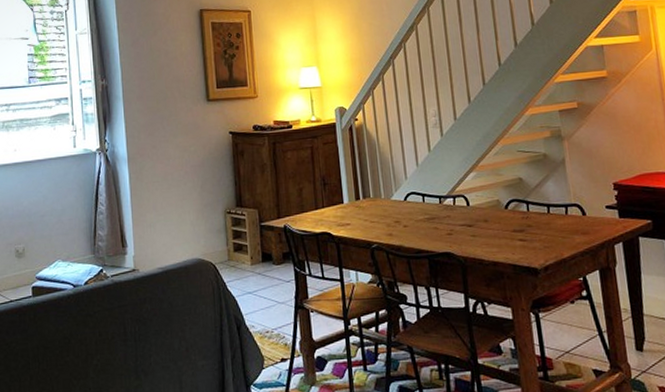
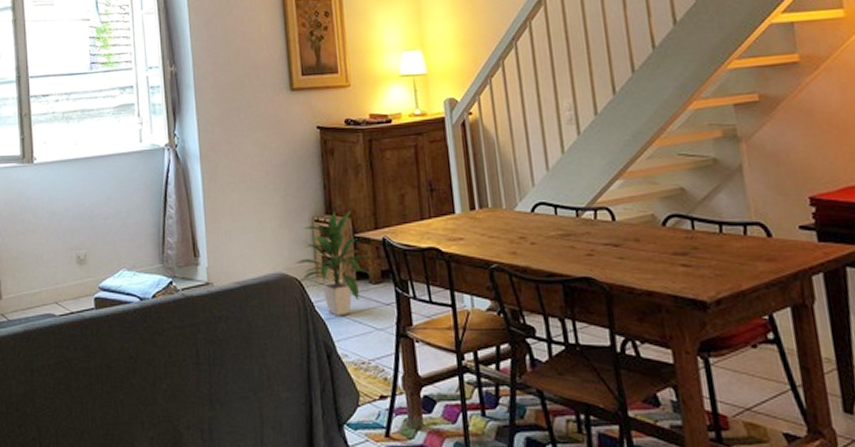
indoor plant: none [209,203,274,293] -> present [294,210,371,316]

